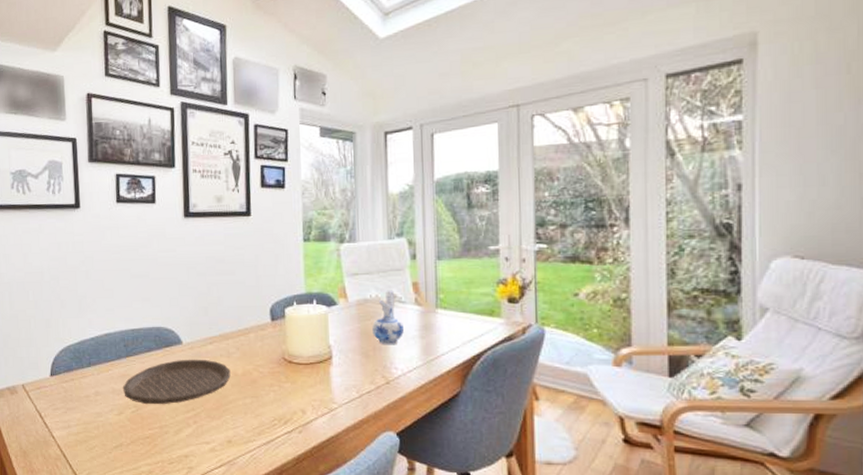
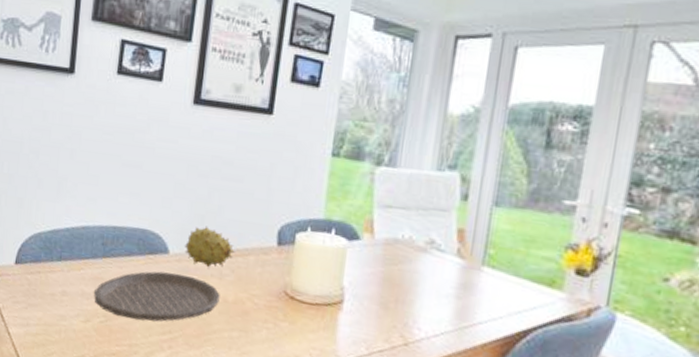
fruit: none [195,315,237,350] -> present [185,226,235,268]
ceramic pitcher: present [372,290,404,345] -> none [397,232,438,301]

